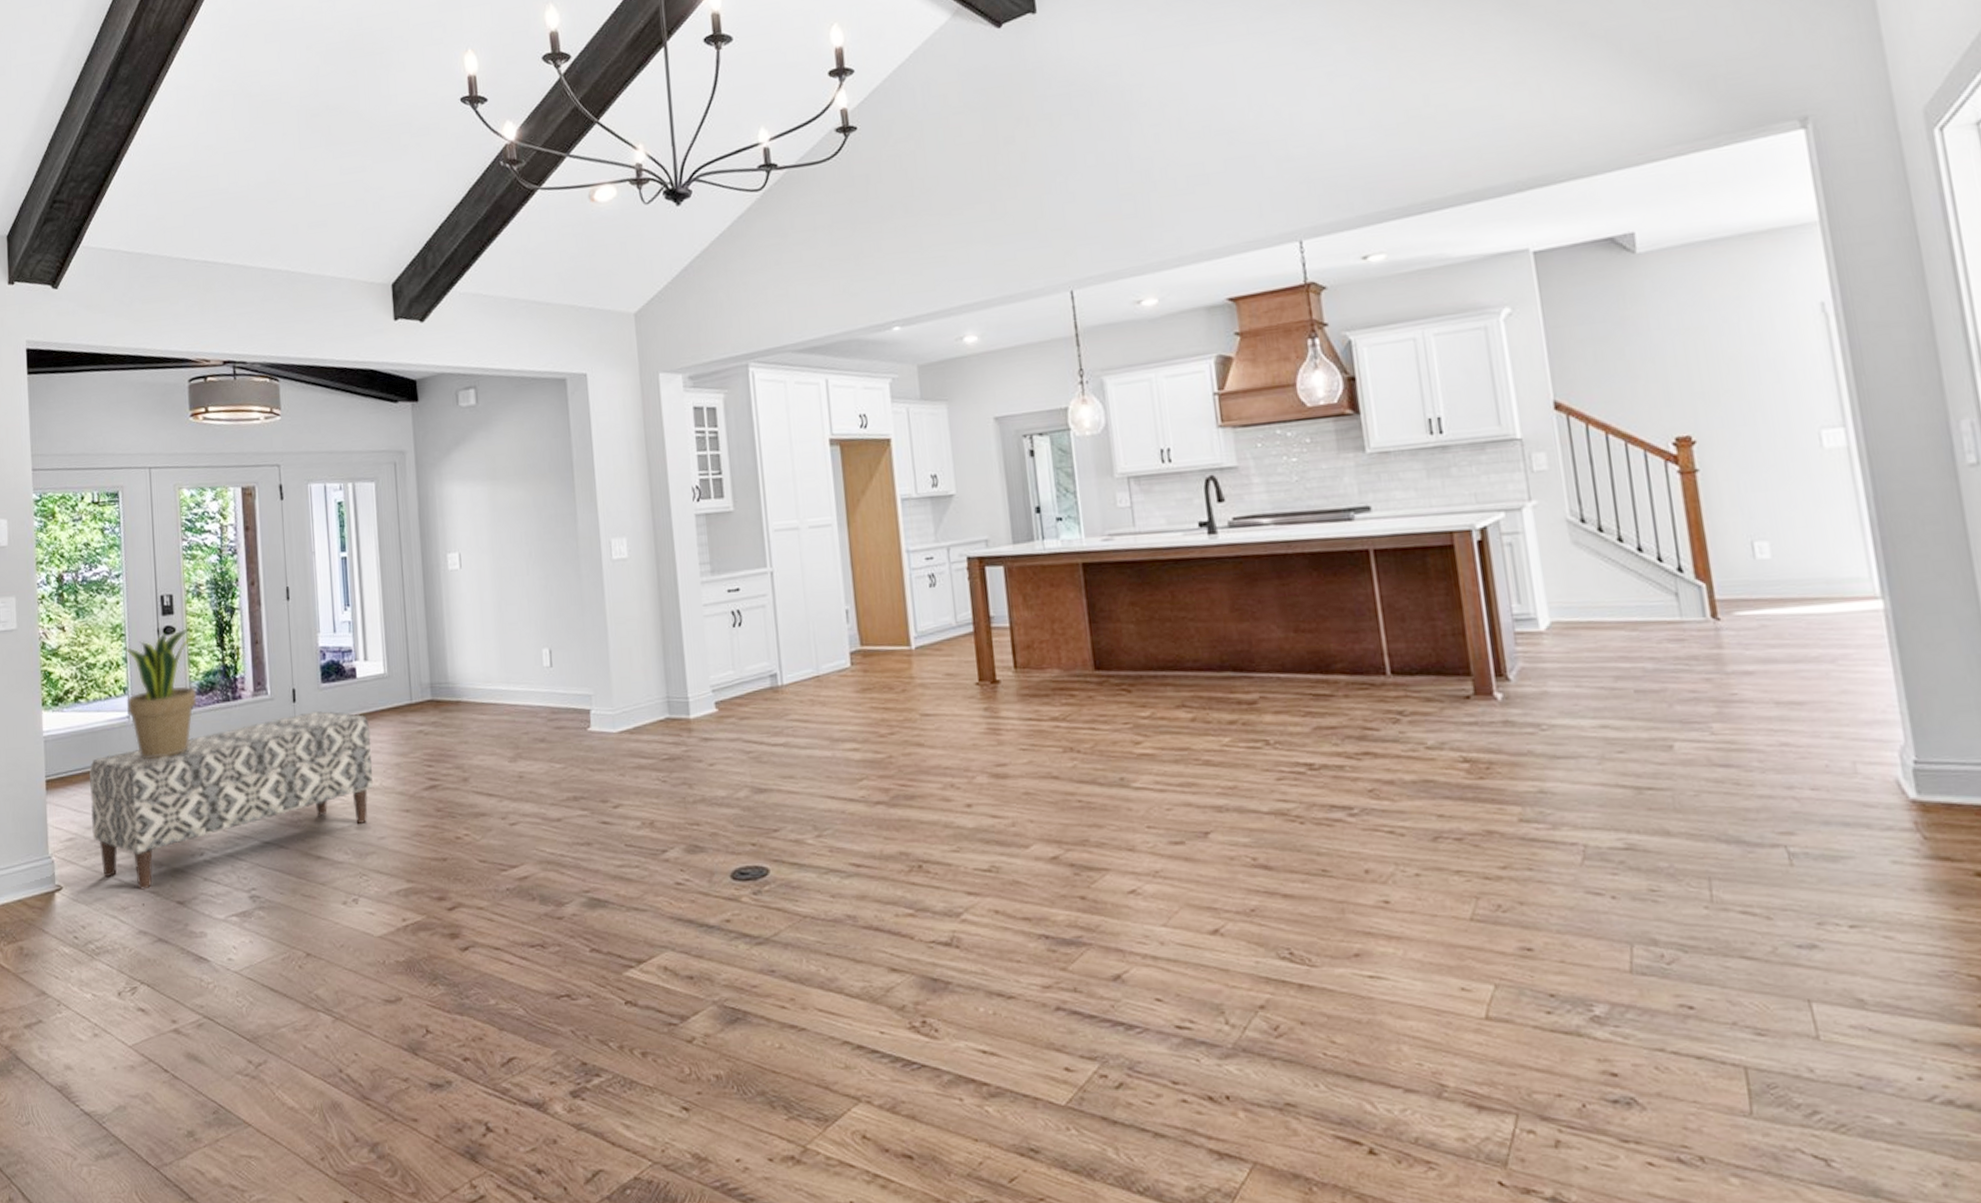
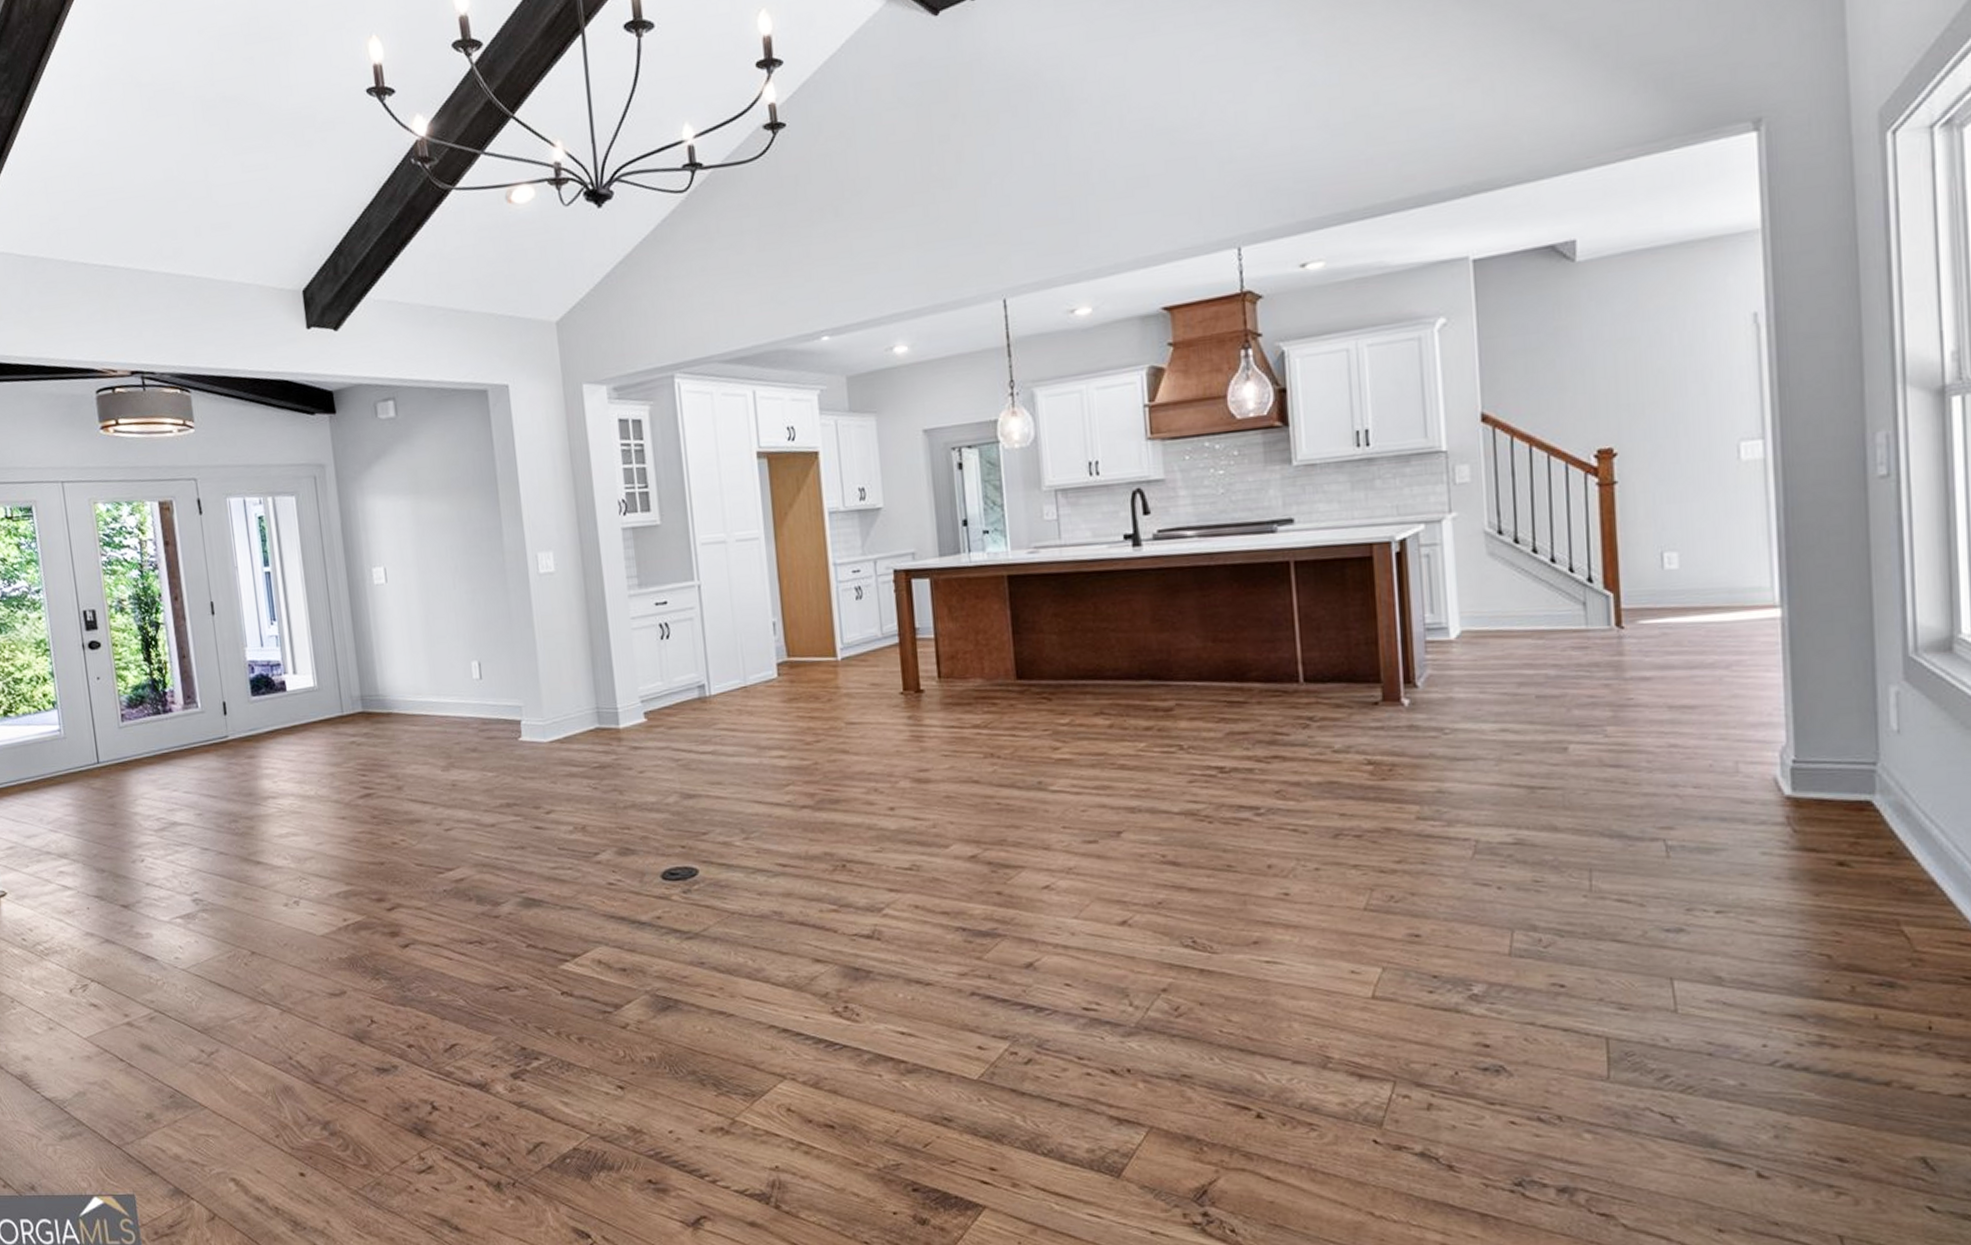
bench: present [89,710,373,890] -> none [24,723,308,895]
potted plant: present [117,629,202,759] -> none [43,644,129,770]

